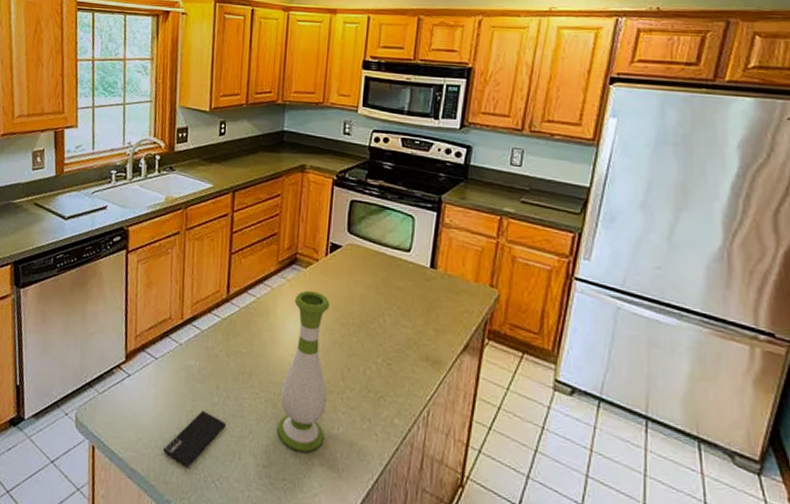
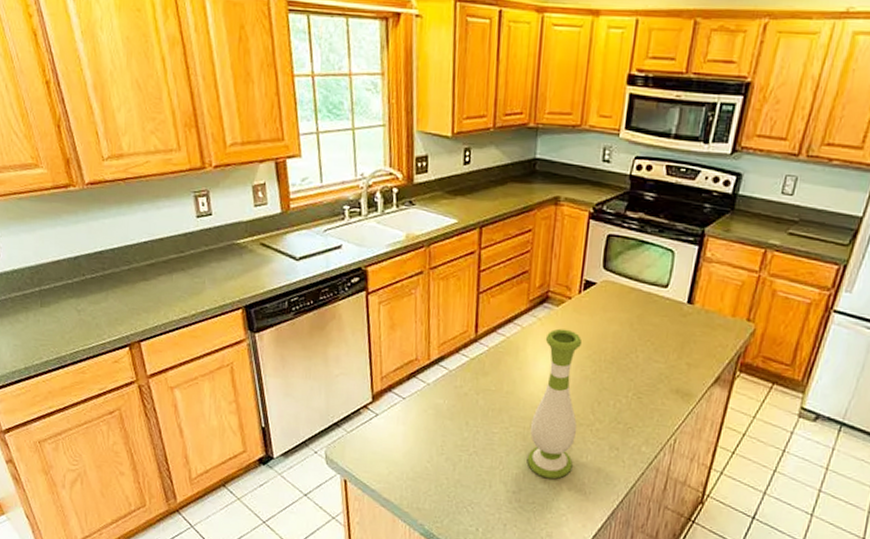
smartphone: present [163,411,226,468] -> none [415,445,476,496]

